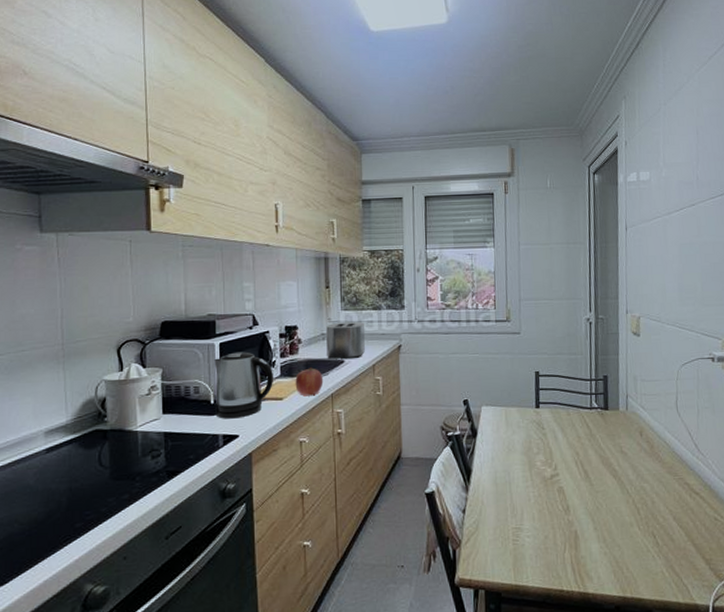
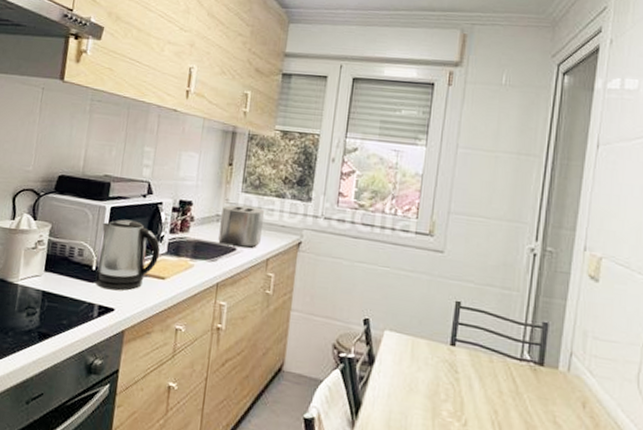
fruit: present [295,366,324,396] -> none [180,248,211,281]

